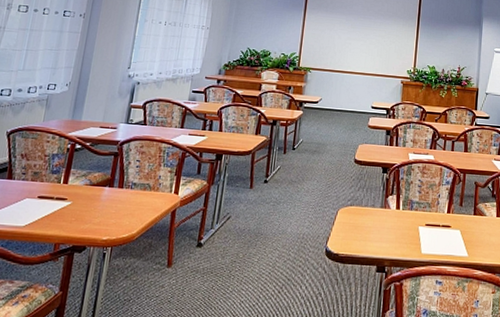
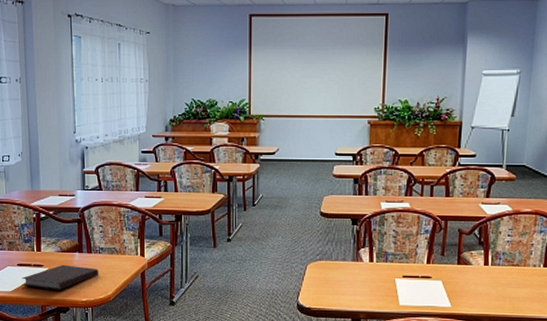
notebook: none [37,199,127,227] -> present [21,264,98,290]

